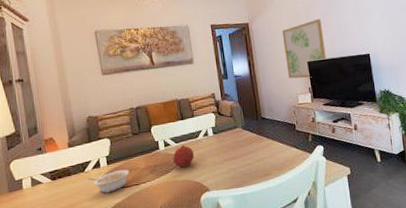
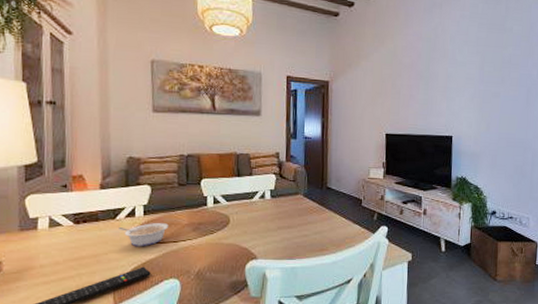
fruit: present [172,145,195,168] -> none [220,205,246,230]
wall art: present [281,18,326,79] -> none [362,89,408,152]

